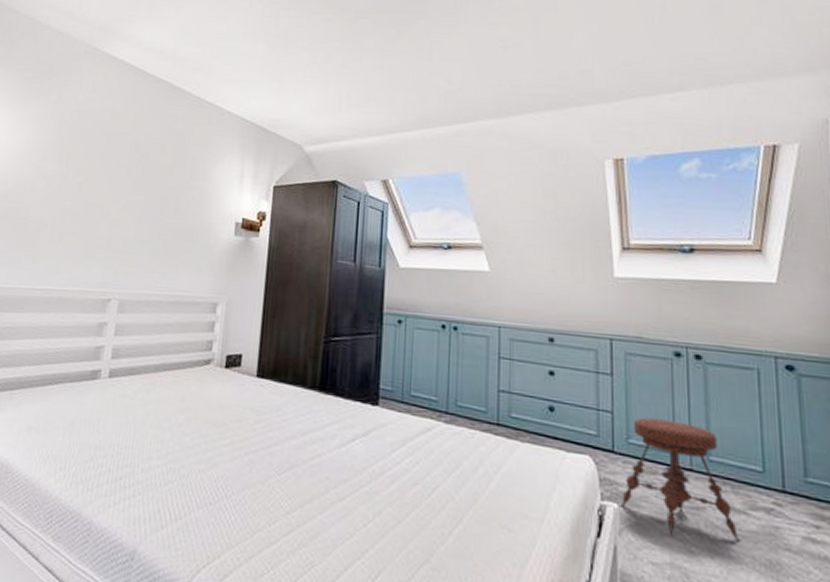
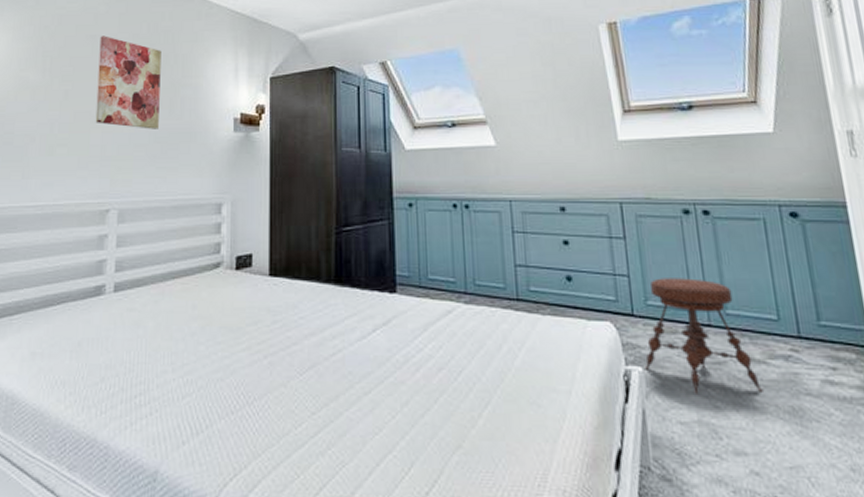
wall art: none [104,133,172,227] -> present [95,36,162,129]

